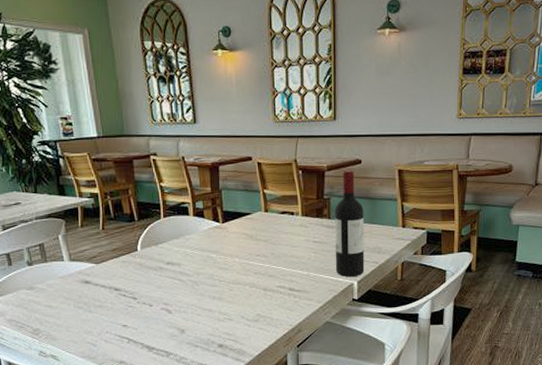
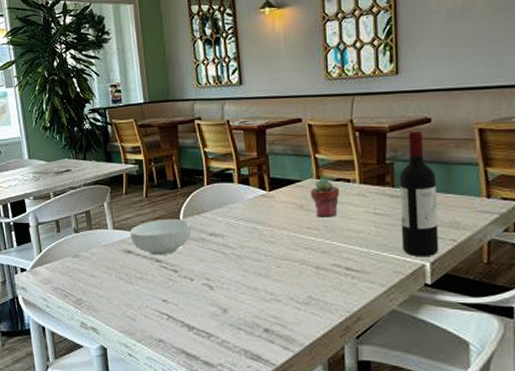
cereal bowl: none [88,249,150,285] -> present [130,218,192,256]
potted succulent: none [259,211,285,246] -> present [309,178,340,218]

